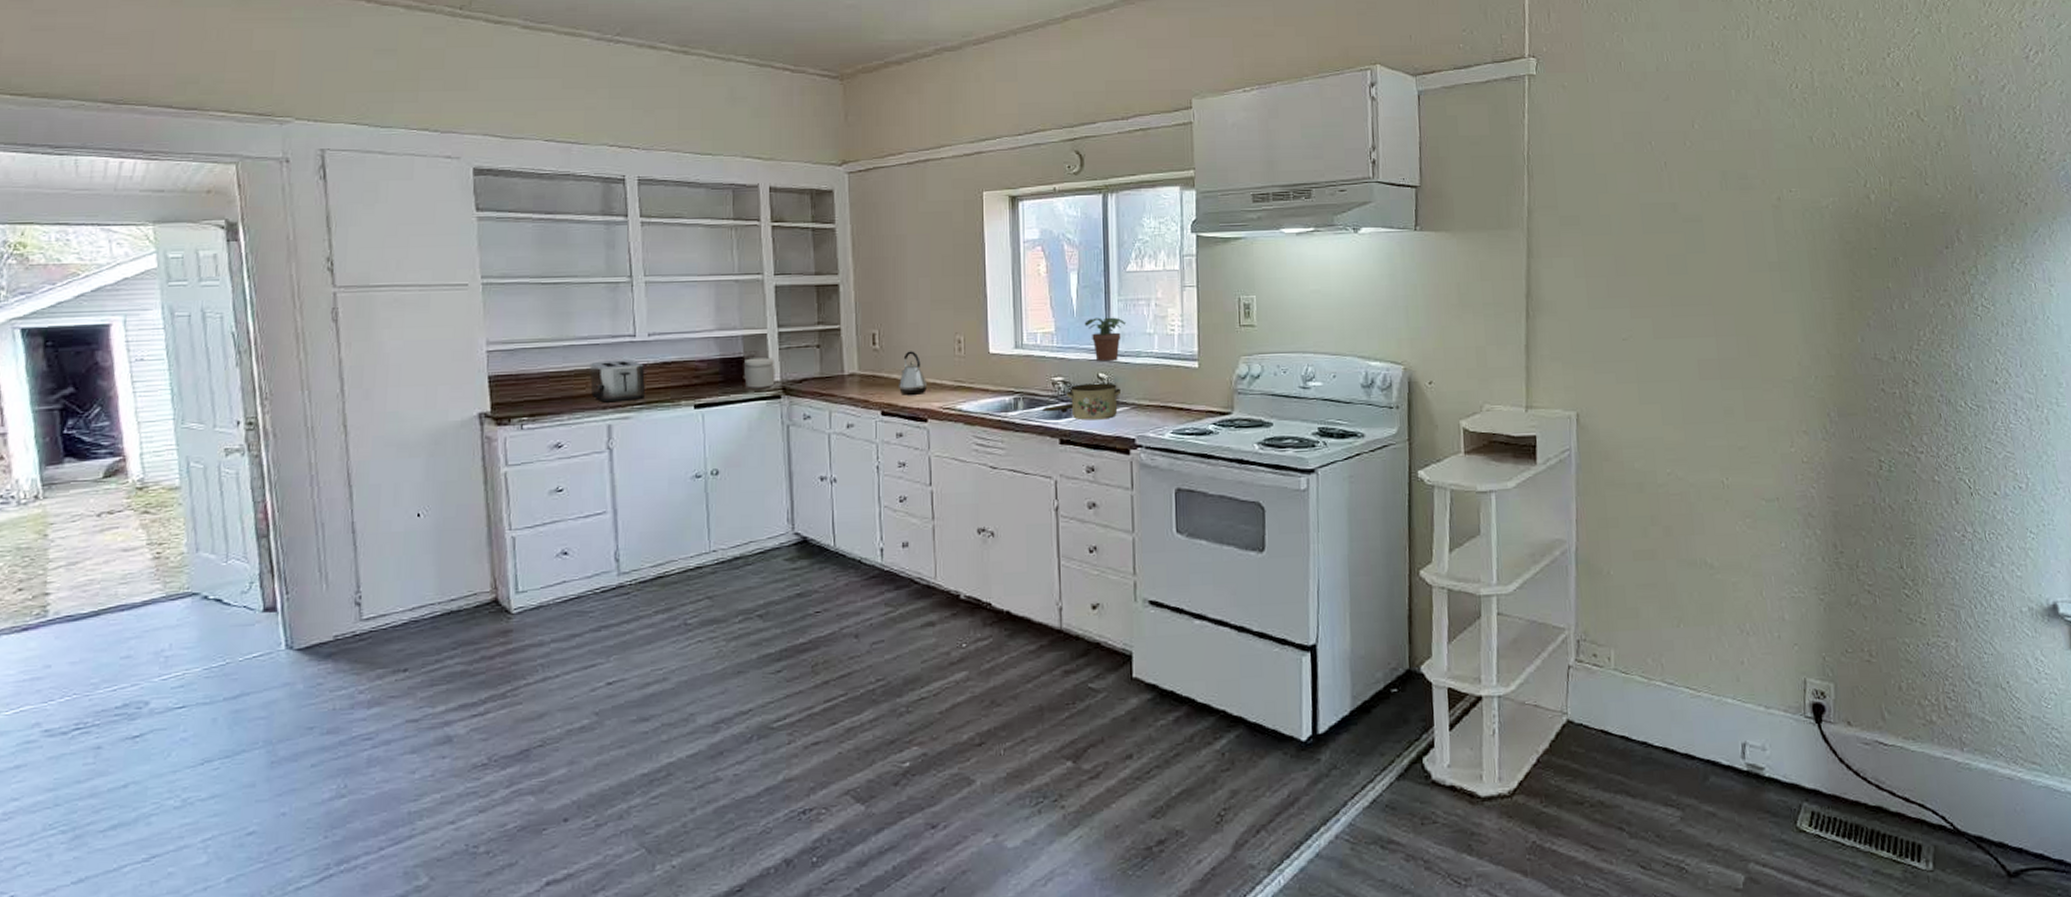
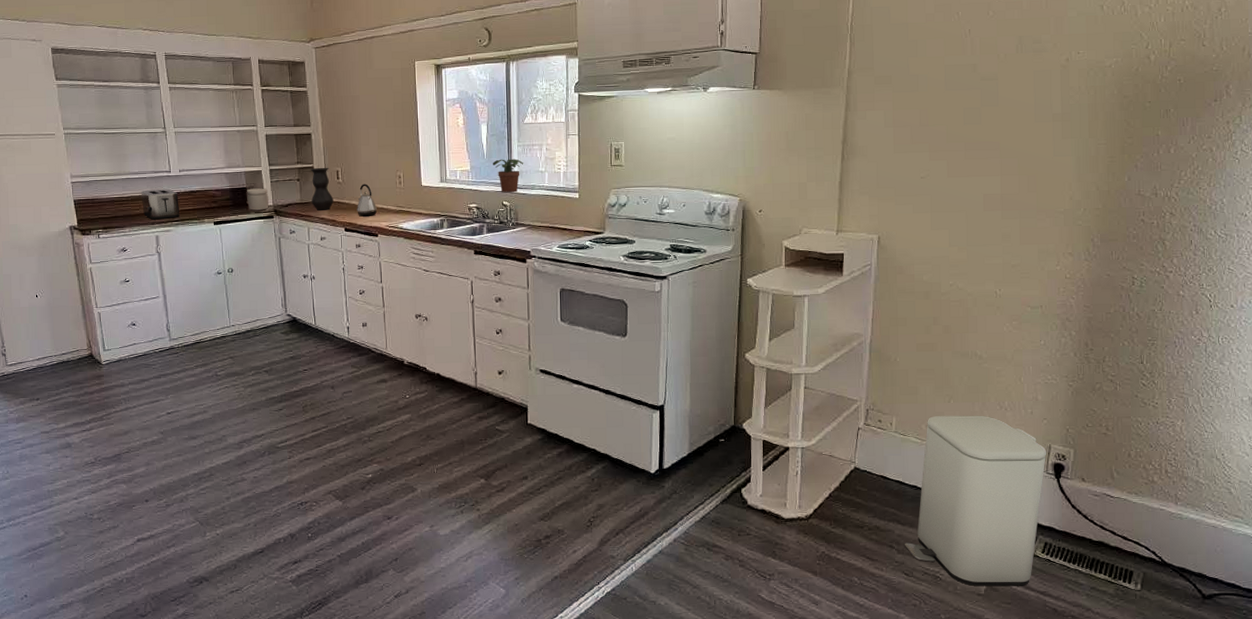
vase: none [835,329,867,388] -> present [310,167,334,211]
cooking pot: present [1041,383,1122,421] -> none [460,209,520,237]
pedal bin: none [1636,642,1803,879] -> present [904,415,1047,587]

